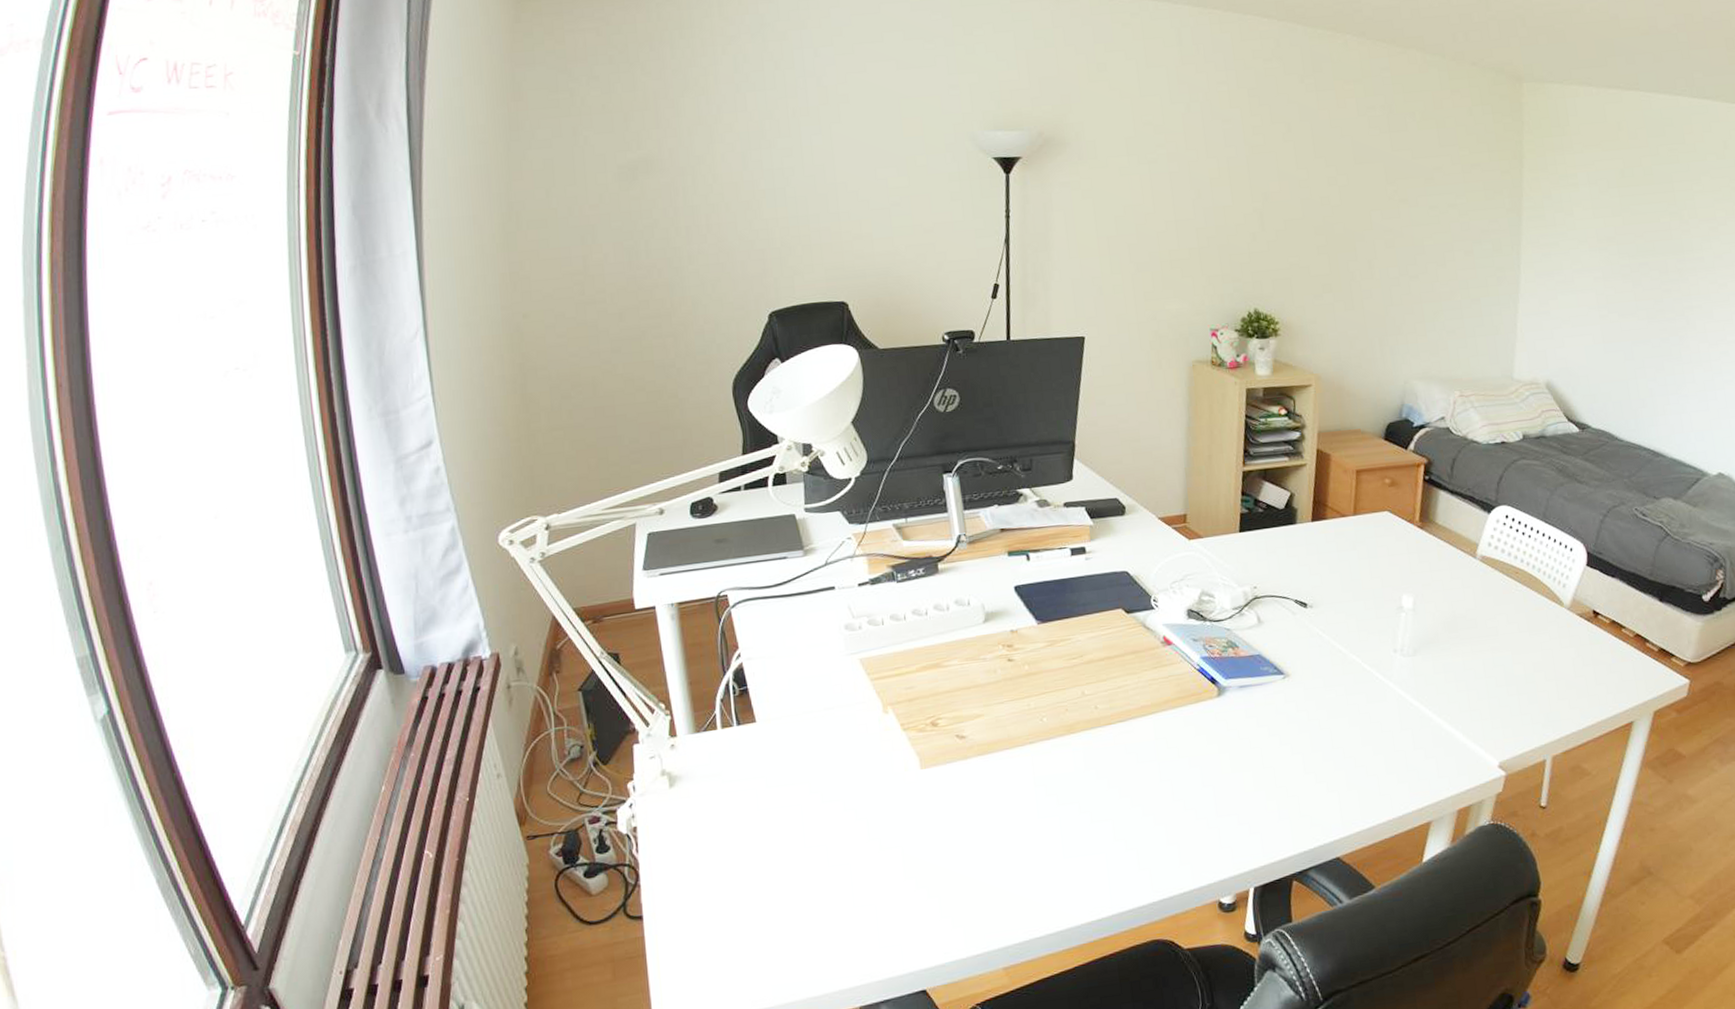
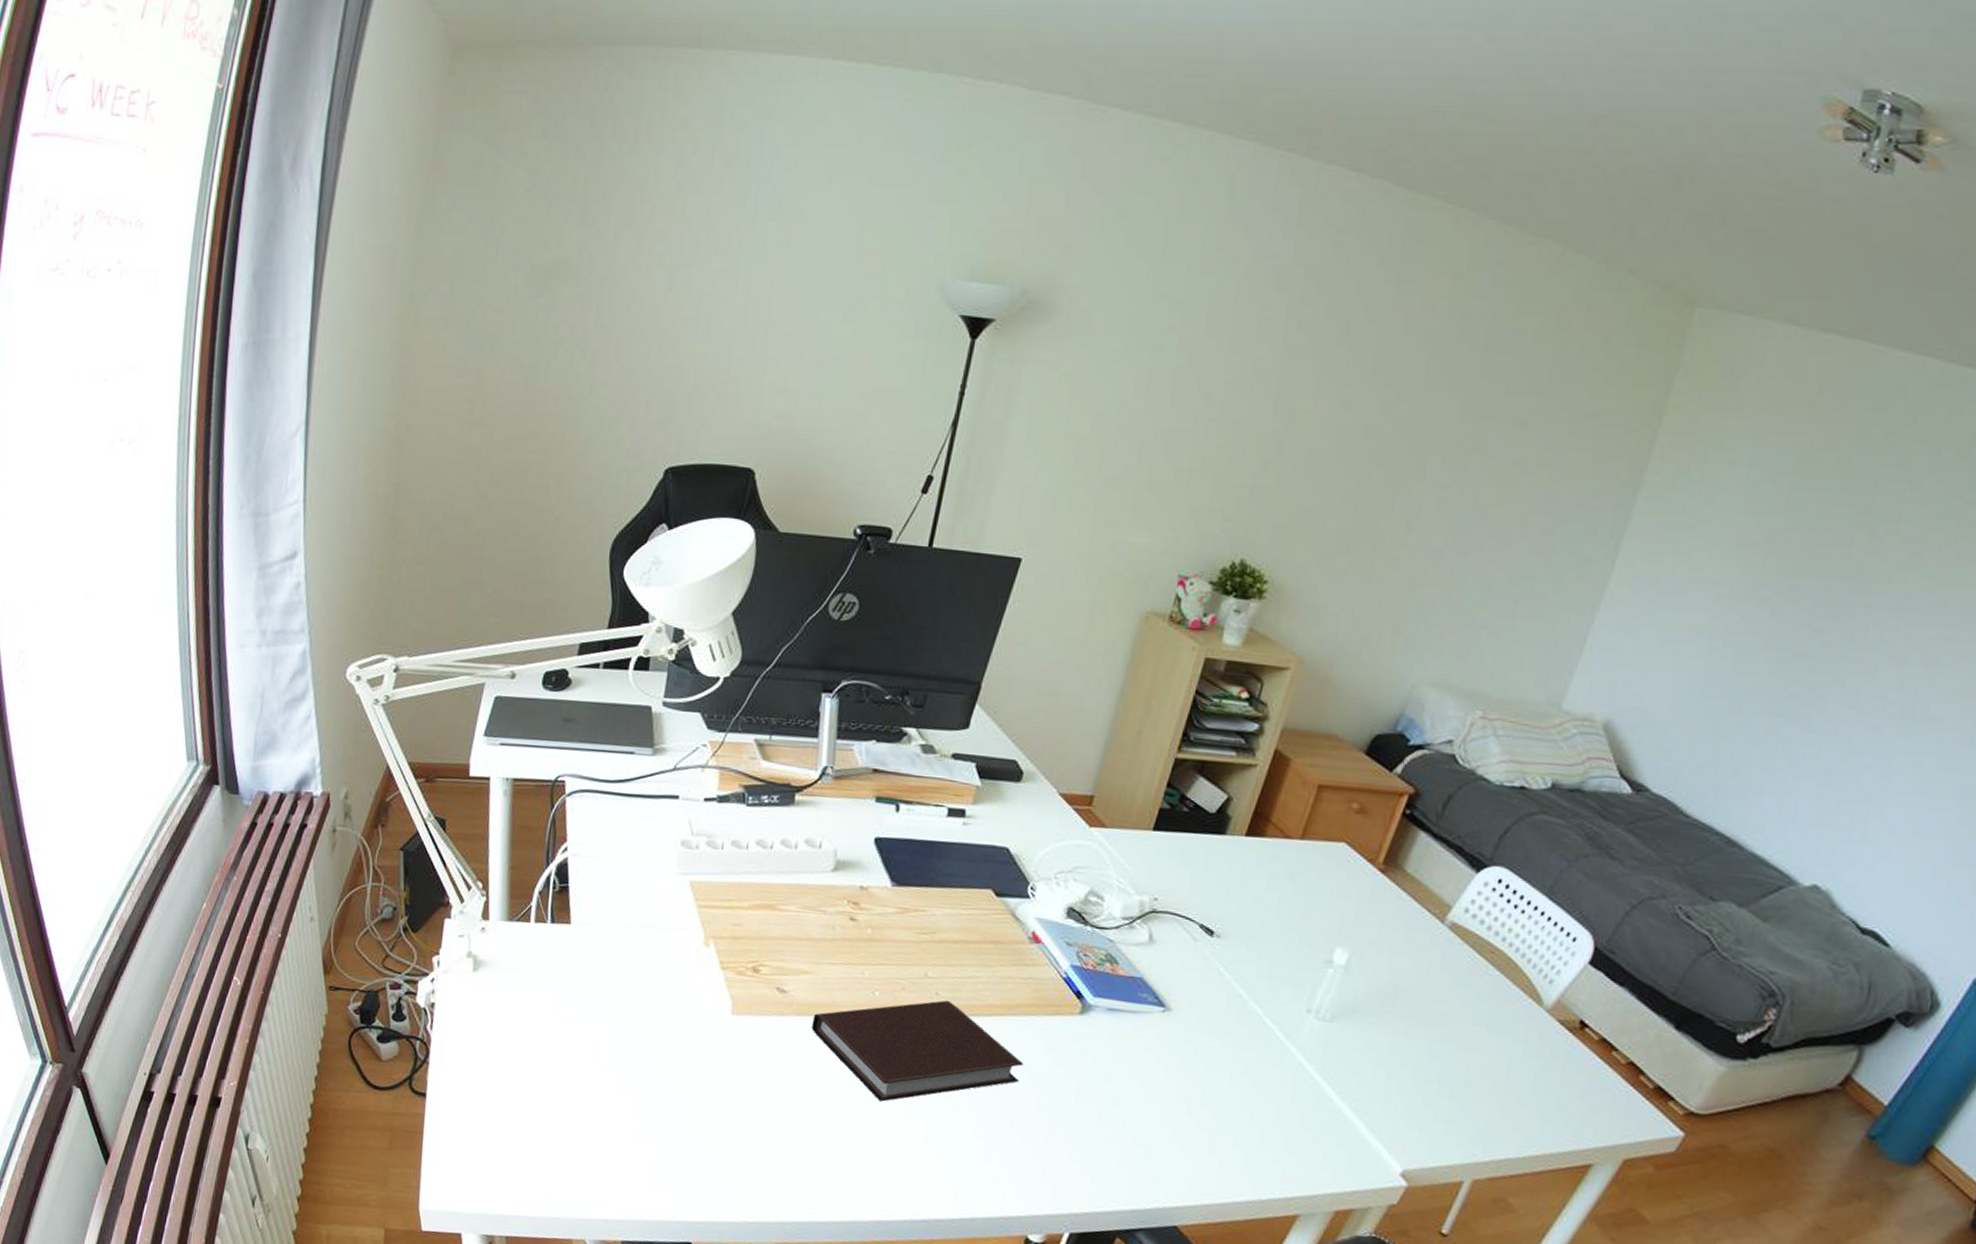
notebook: none [993,711,1182,814] -> present [811,1000,1024,1102]

